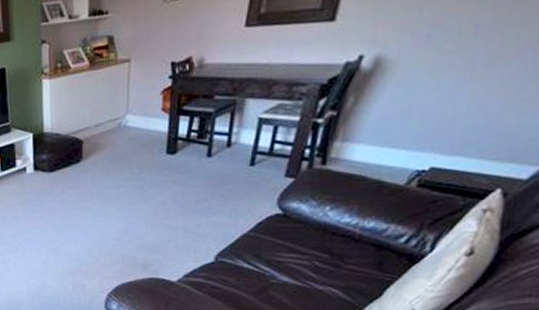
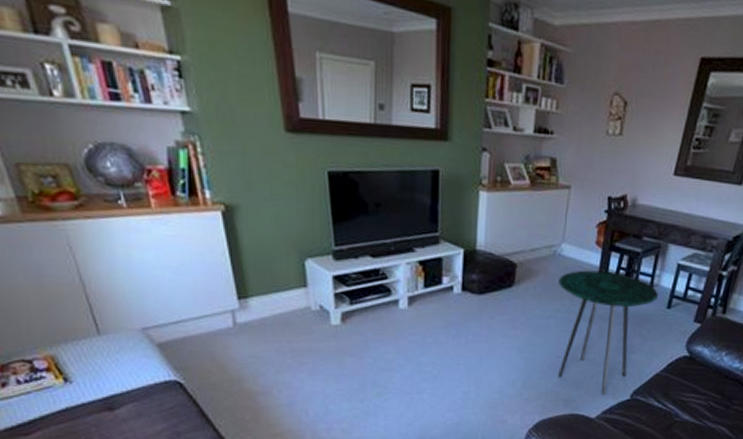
side table: none [126,136,239,259] -> present [557,270,659,396]

